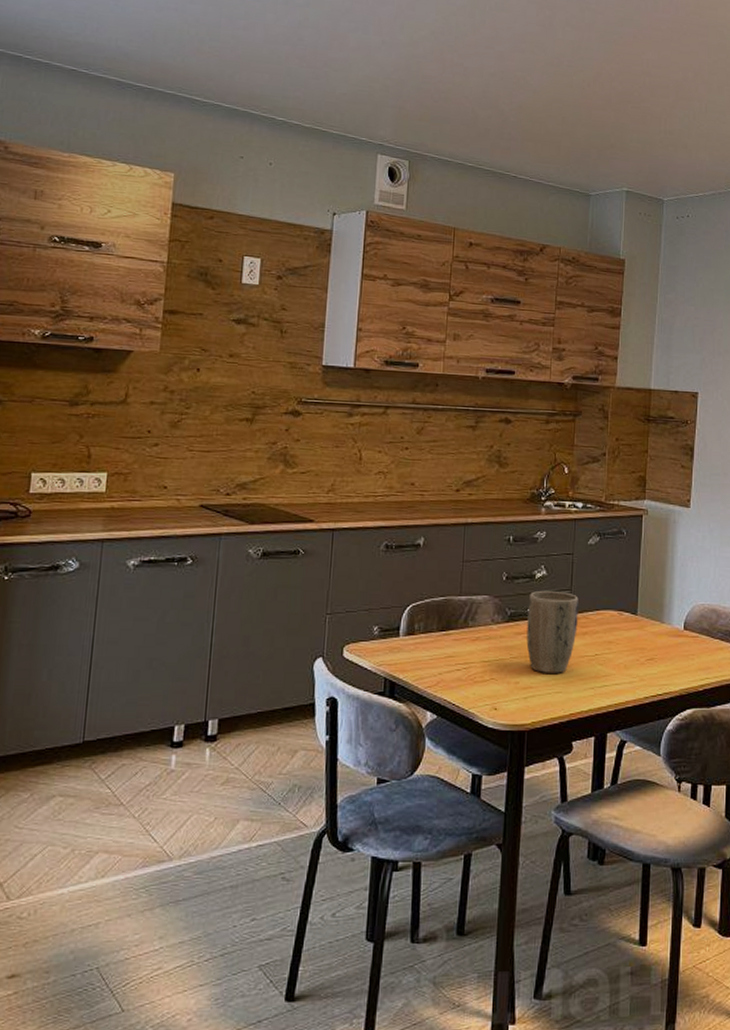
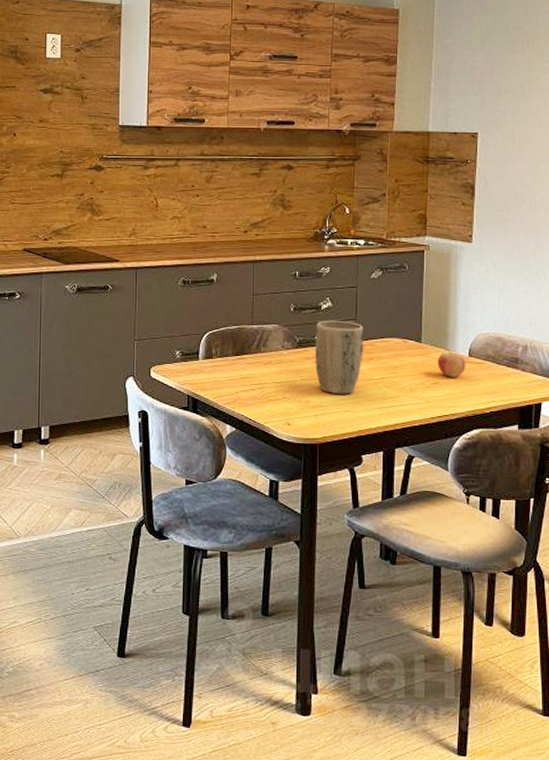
fruit: none [653,622,681,652] -> present [437,349,466,377]

